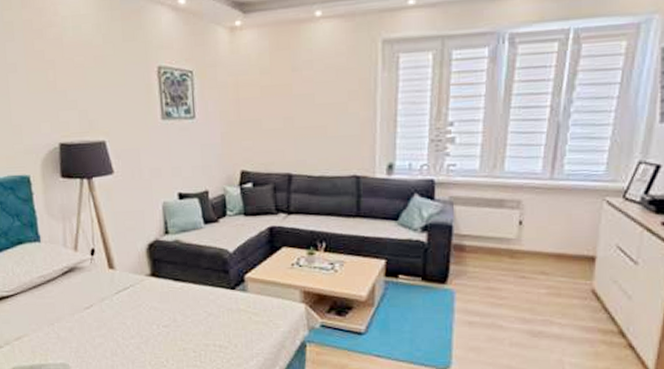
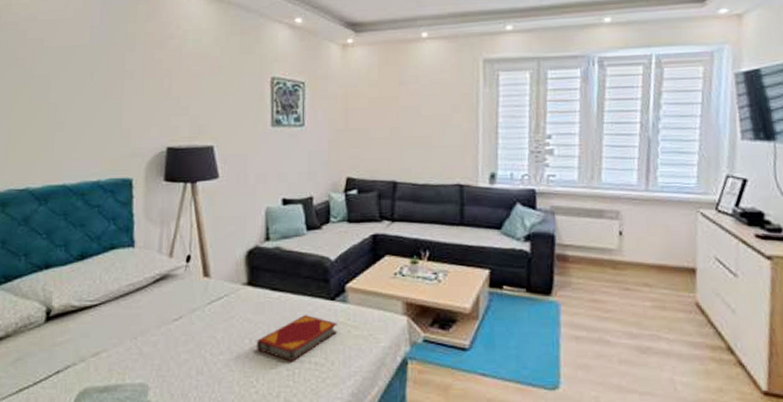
hardback book: none [164,303,239,345] -> present [257,315,337,362]

